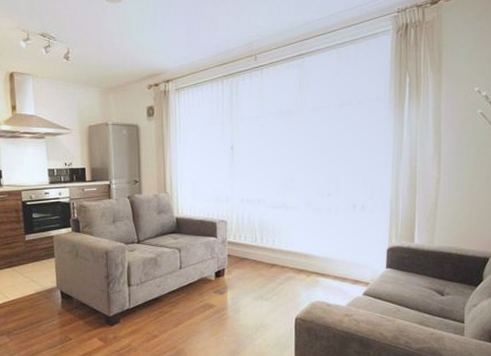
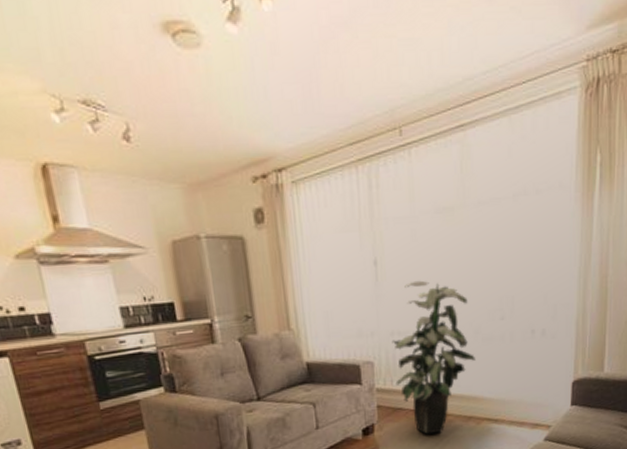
indoor plant: none [241,162,307,281] -> present [391,280,475,435]

